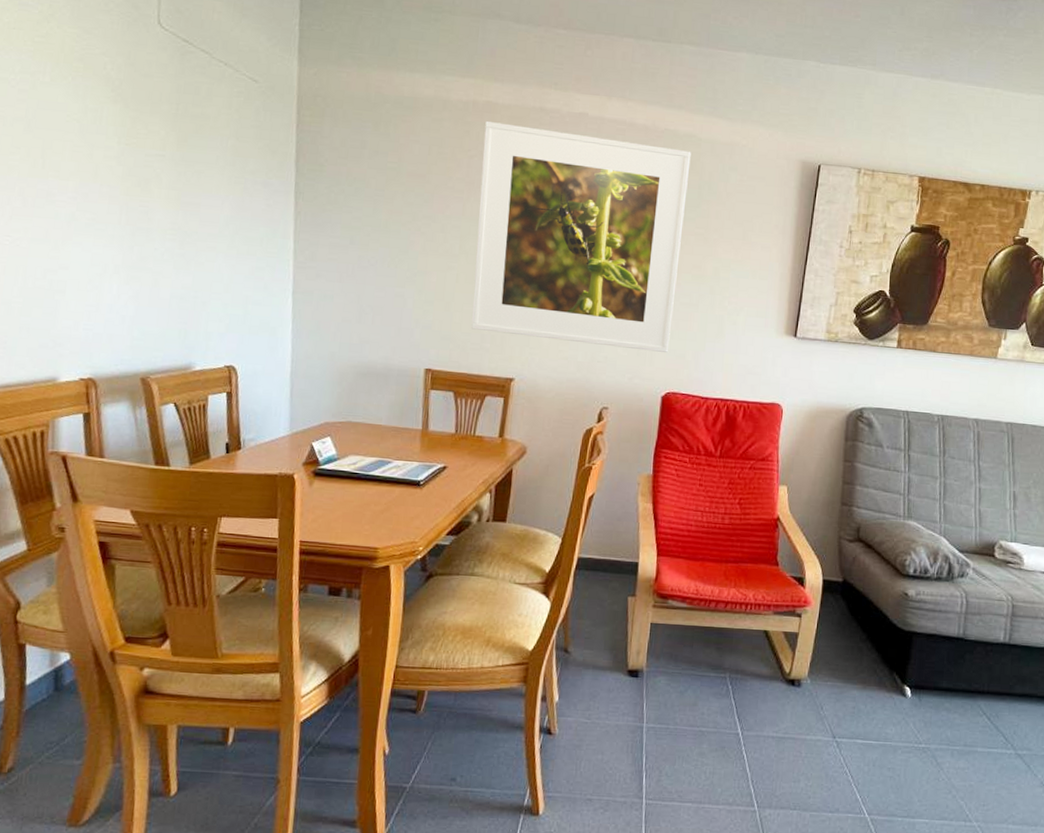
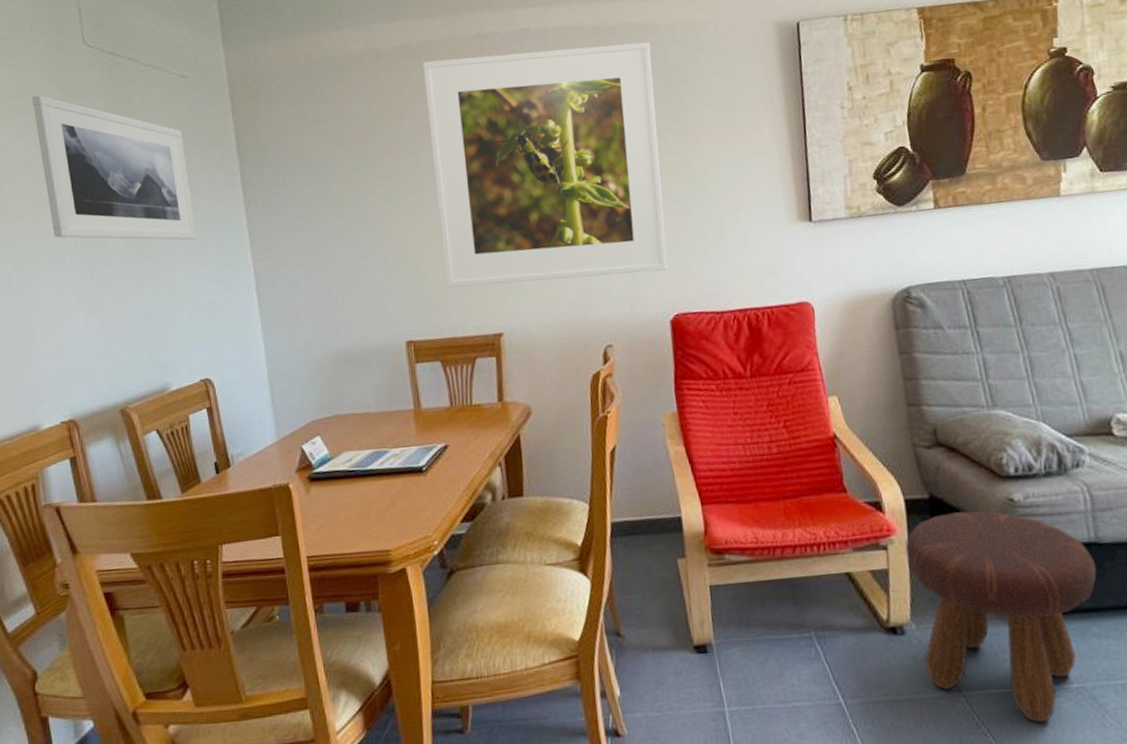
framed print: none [96,63,244,236] -> present [31,95,197,241]
footstool: none [812,596,959,770] -> present [905,511,1097,723]

